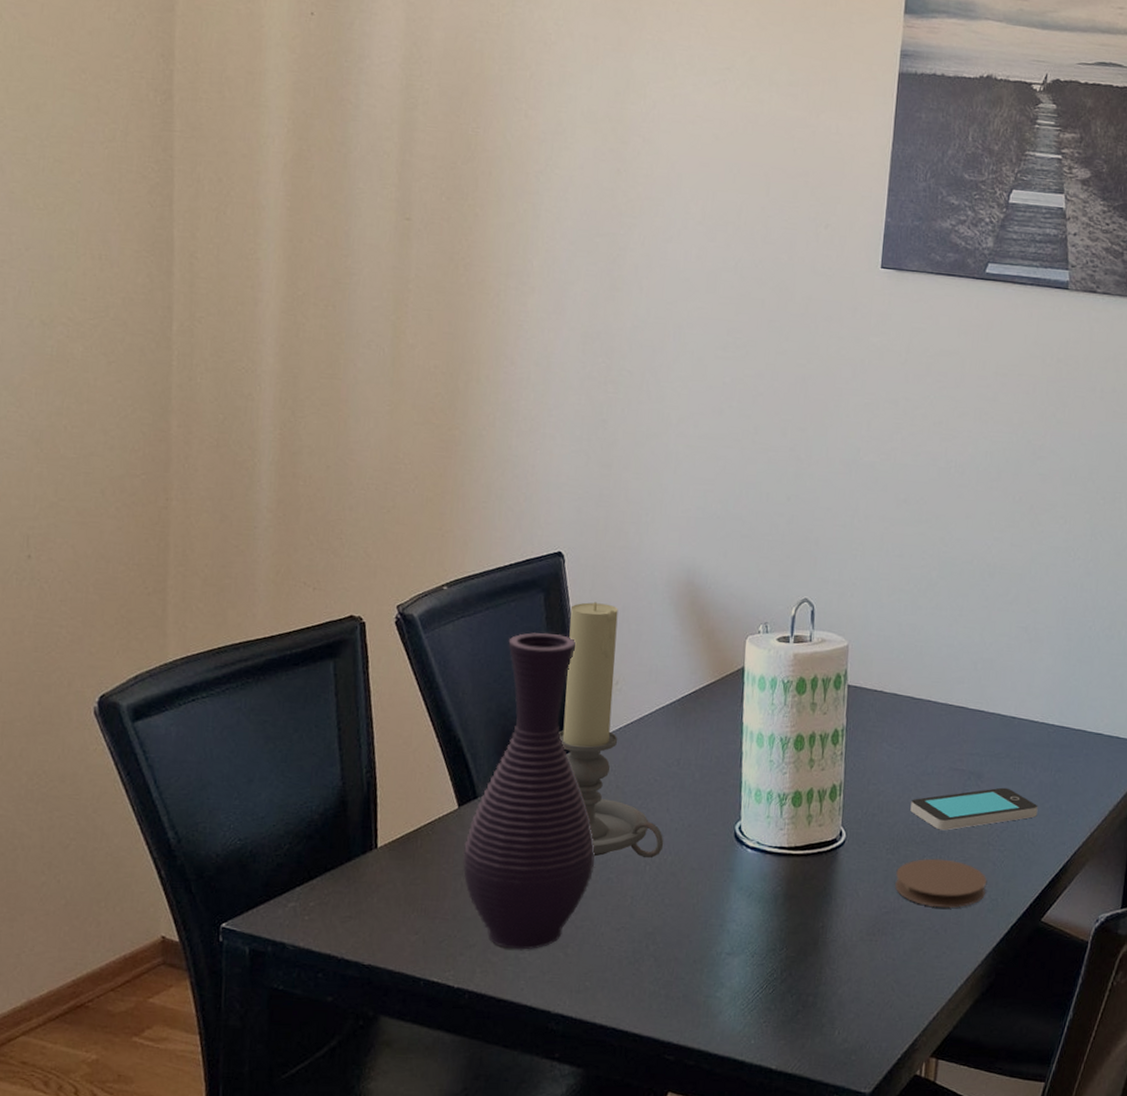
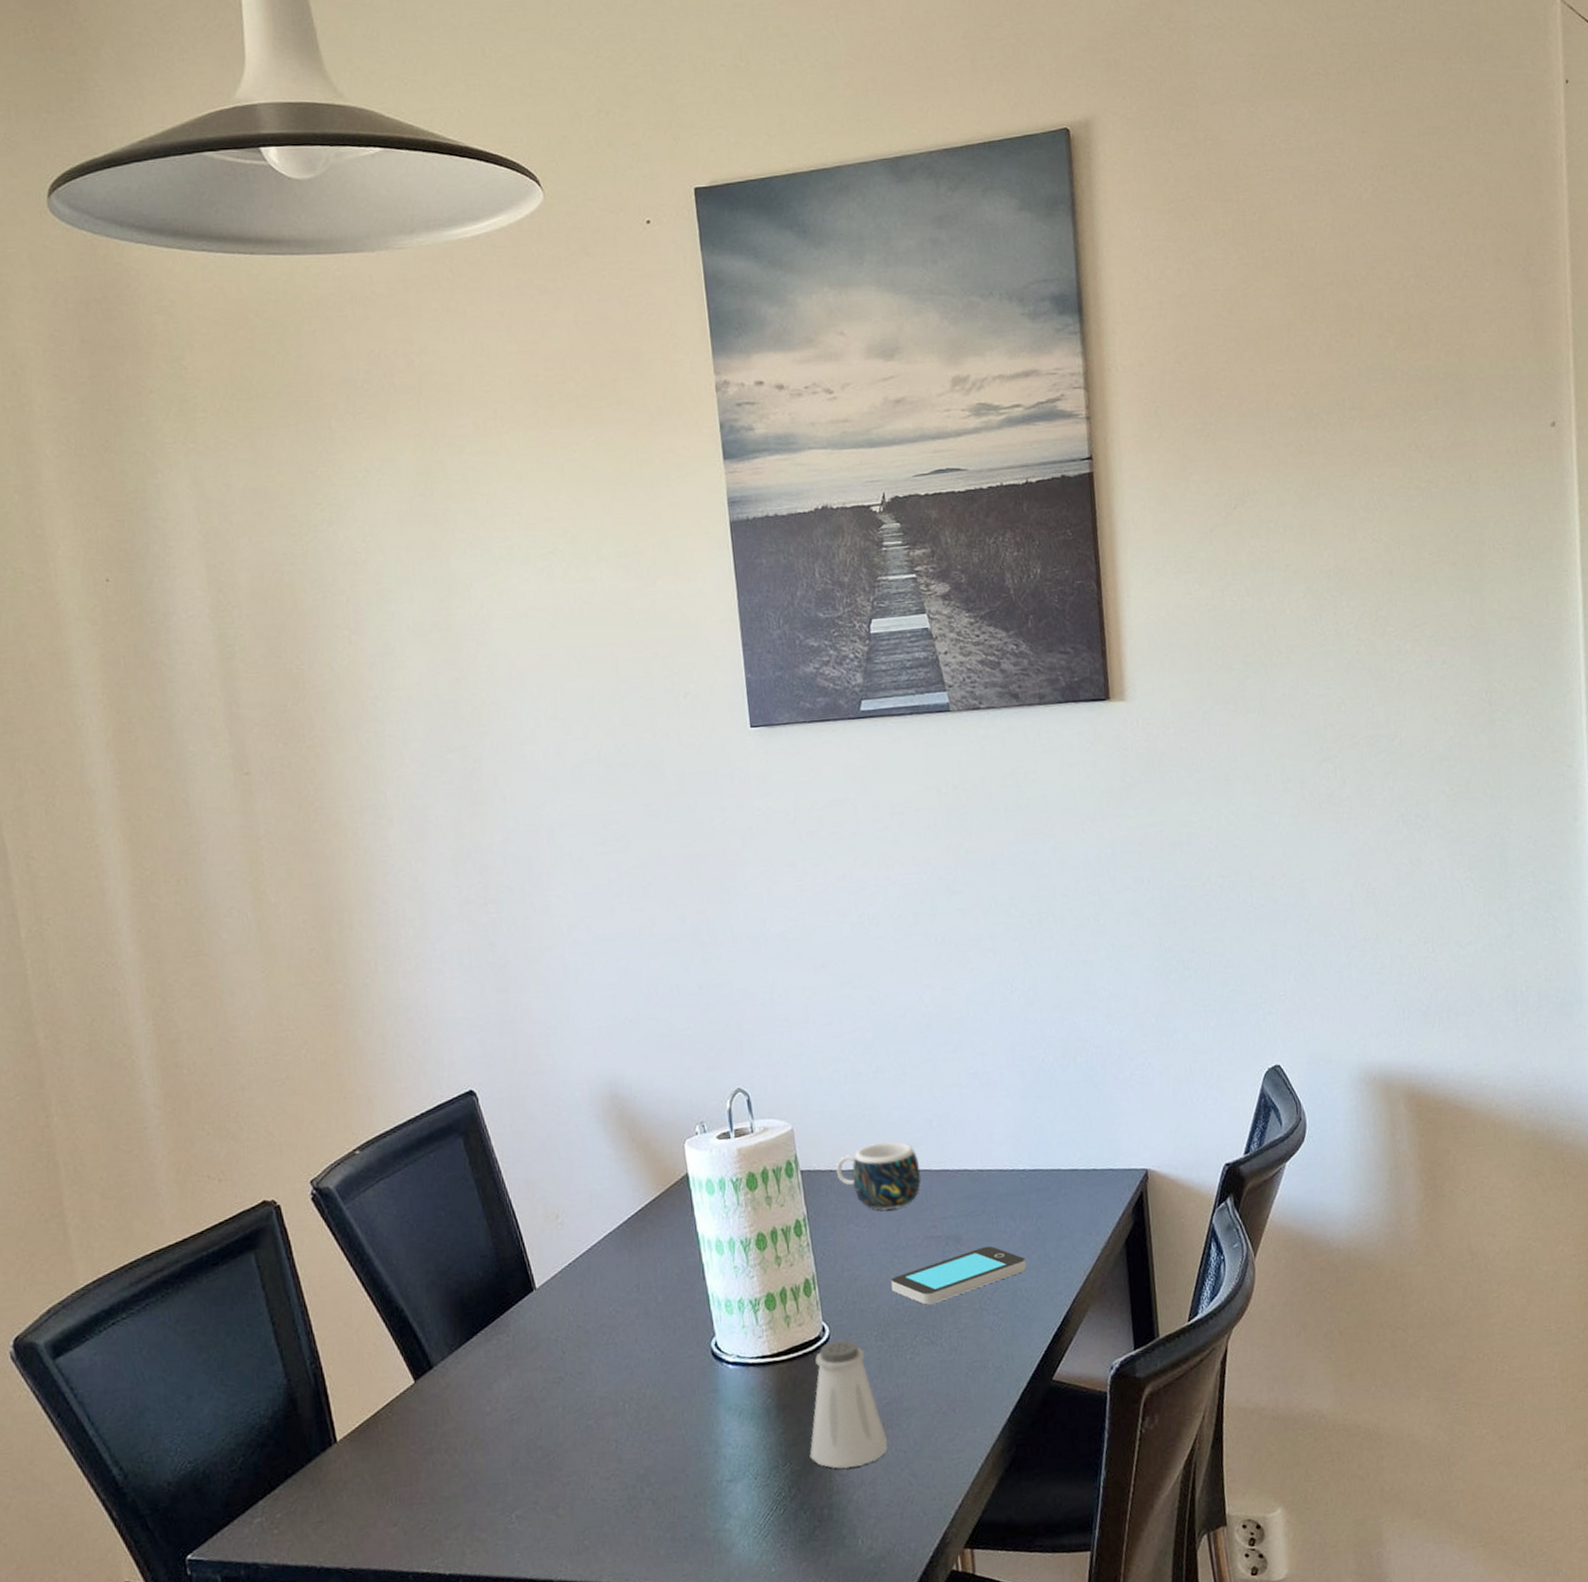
vase: present [462,632,595,950] -> none [428,1177,570,1522]
candle holder: present [559,602,664,858] -> none [494,1135,639,1406]
saltshaker: none [806,846,880,964] -> present [809,1339,888,1469]
mug: none [880,673,958,737] -> present [836,1141,922,1210]
coaster: present [895,858,987,908] -> none [890,1333,989,1388]

